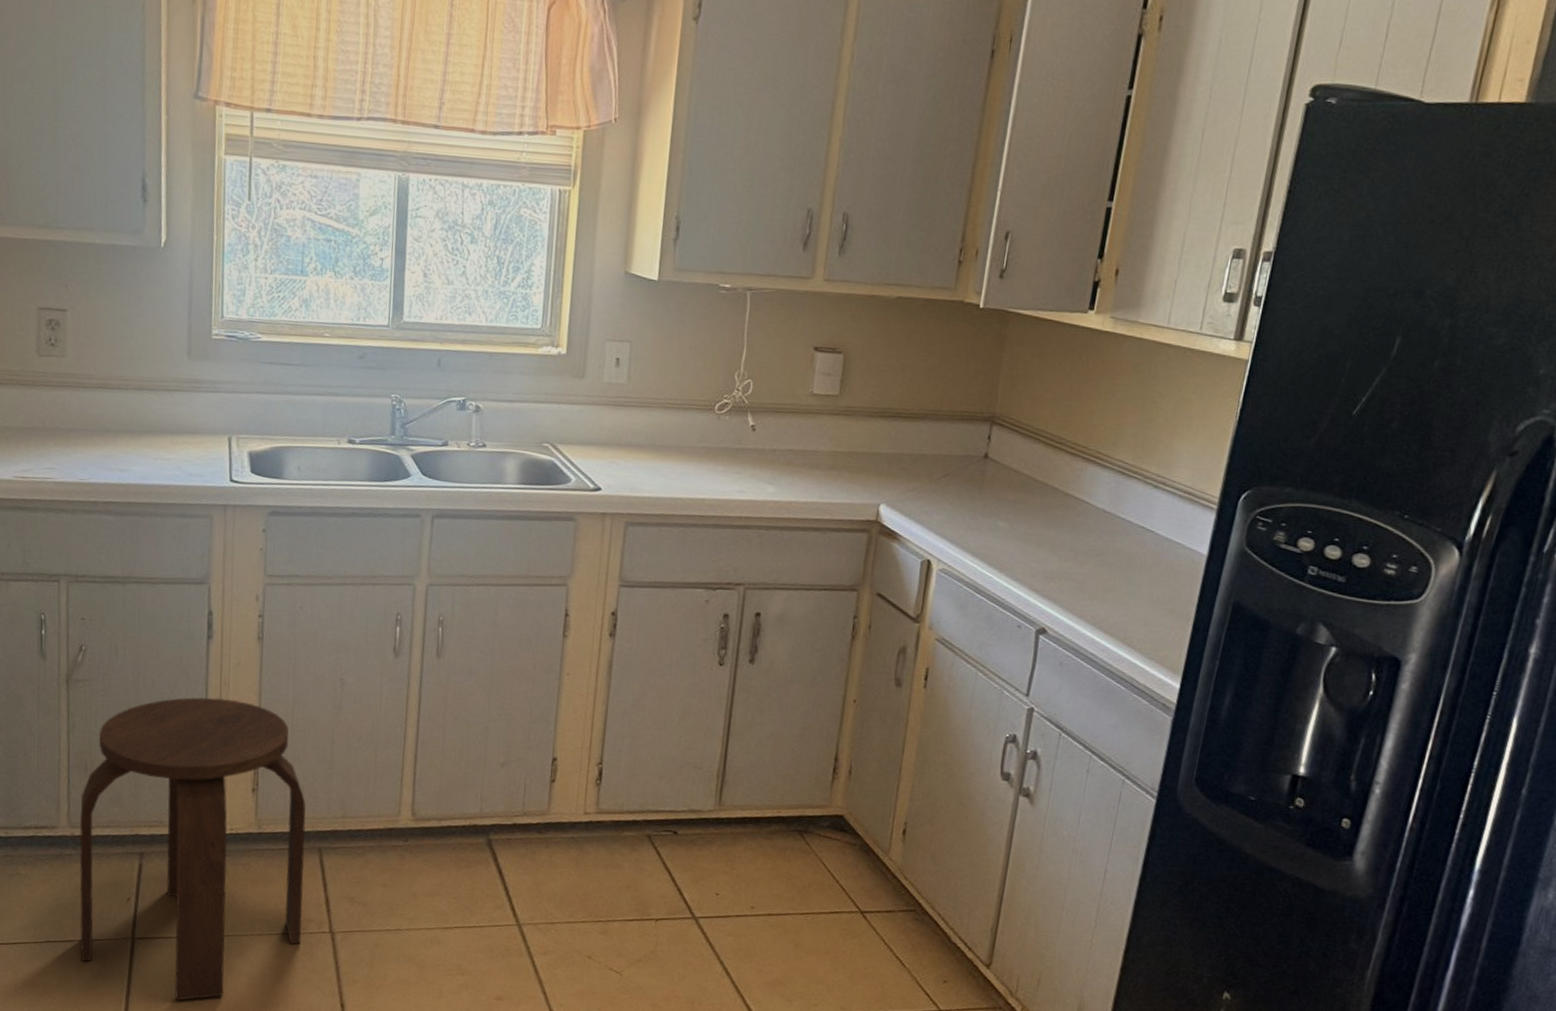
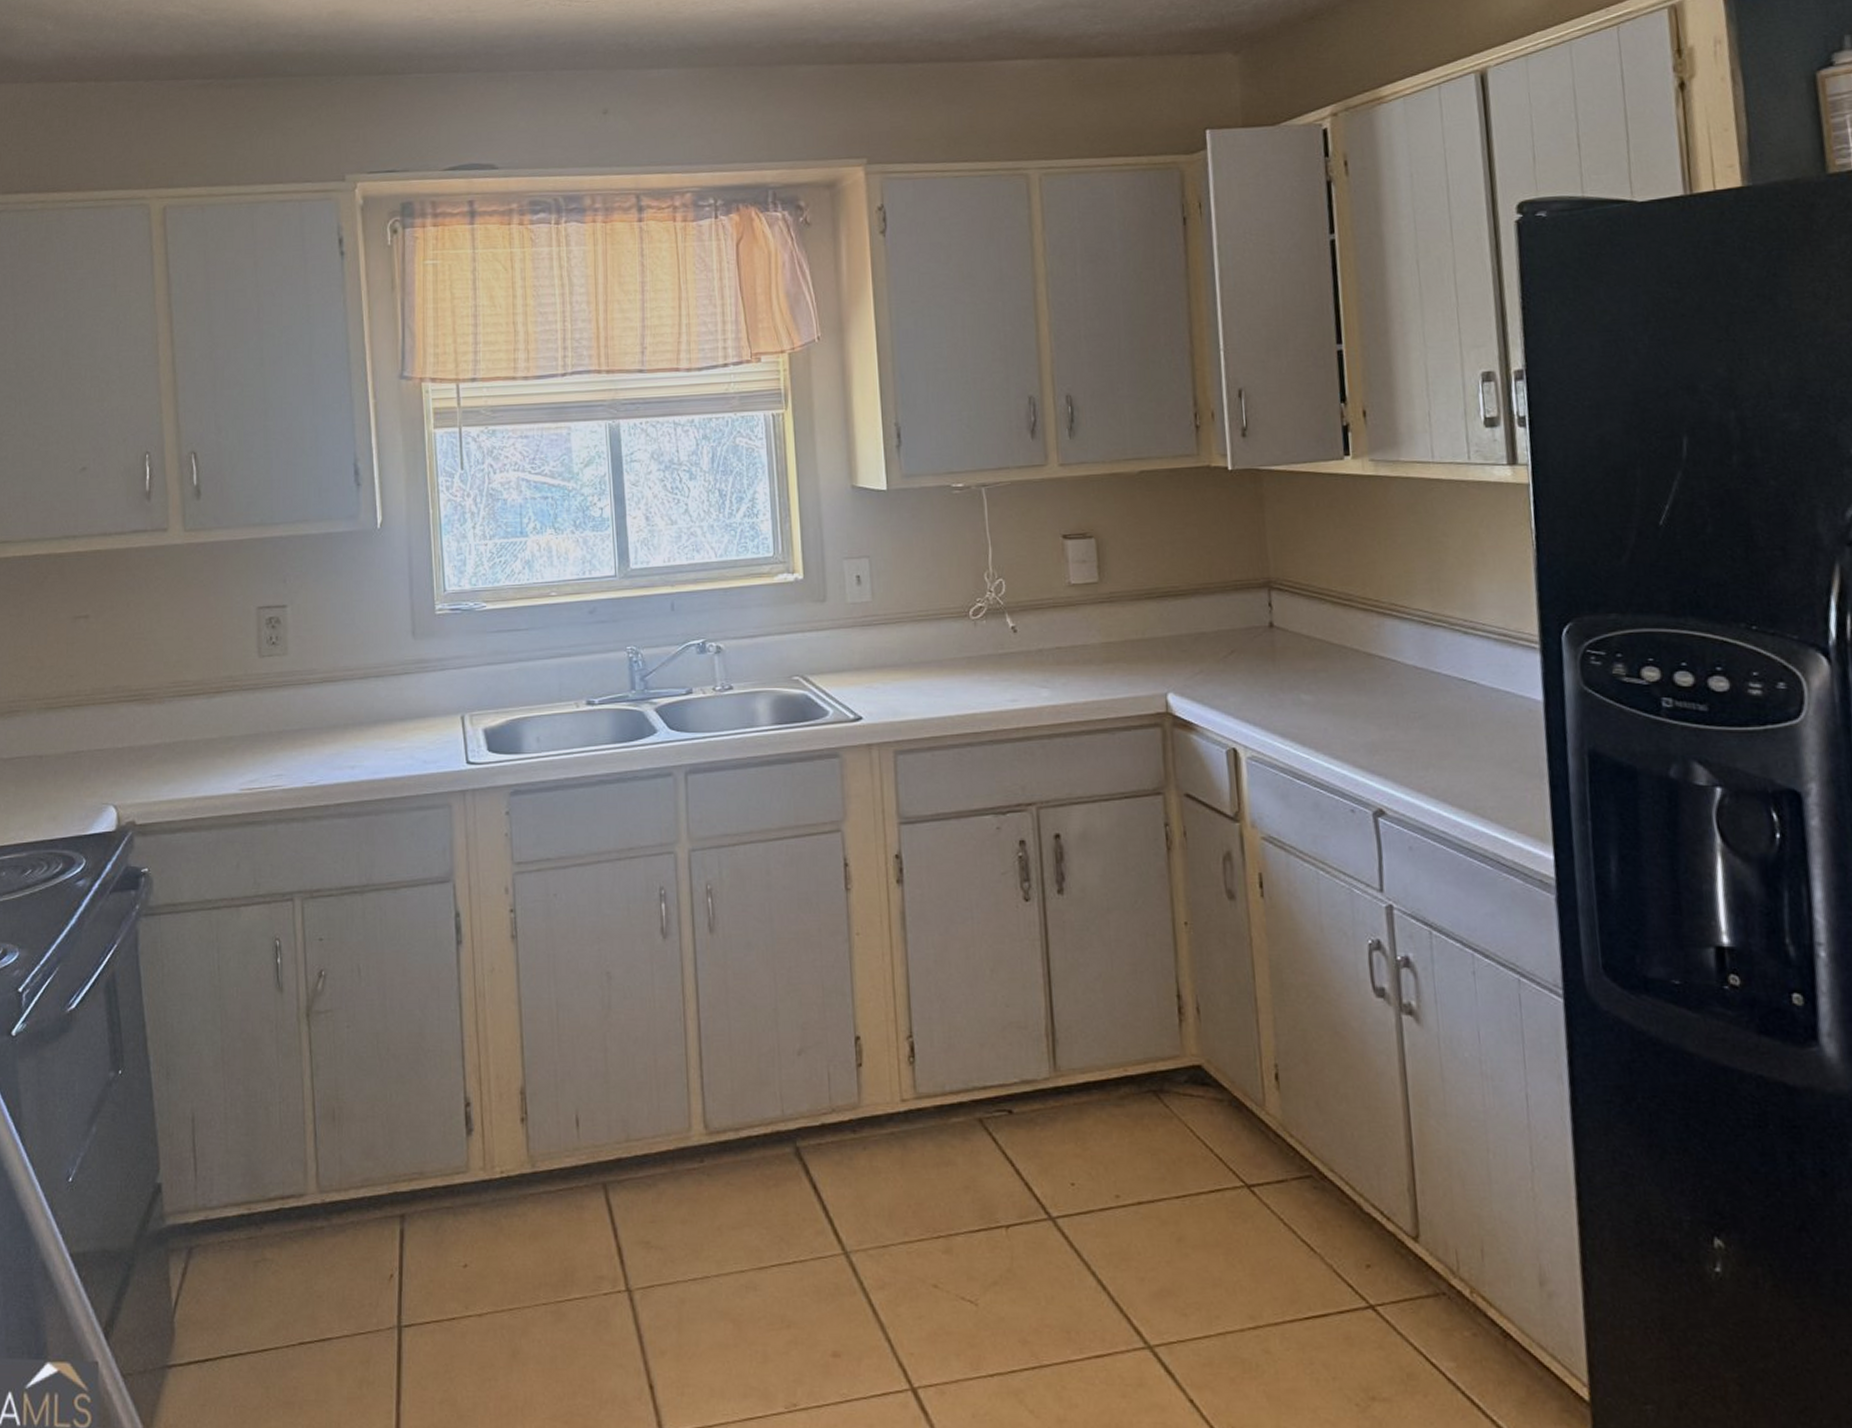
stool: present [80,697,306,1001] -> none [330,1012,594,1404]

